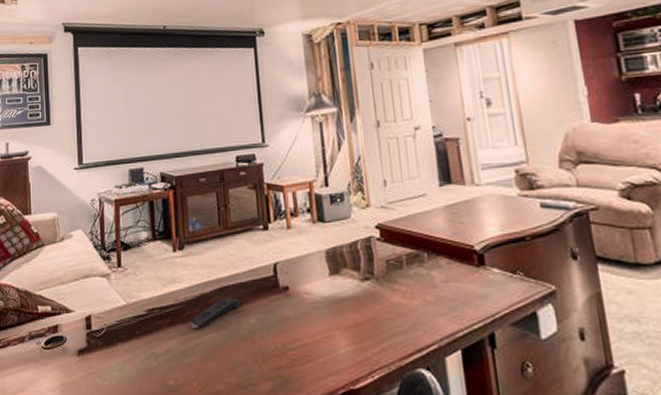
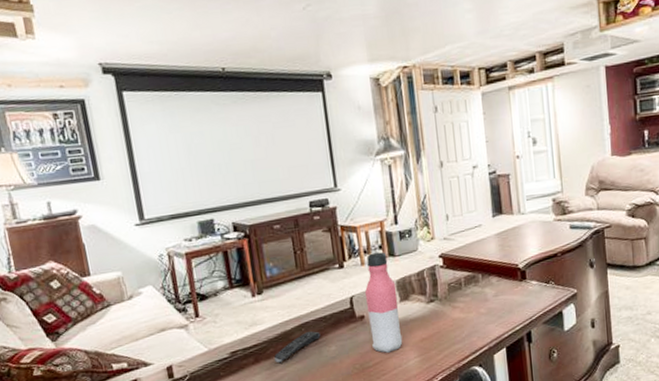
water bottle: none [291,216,332,335] -> present [365,251,403,353]

